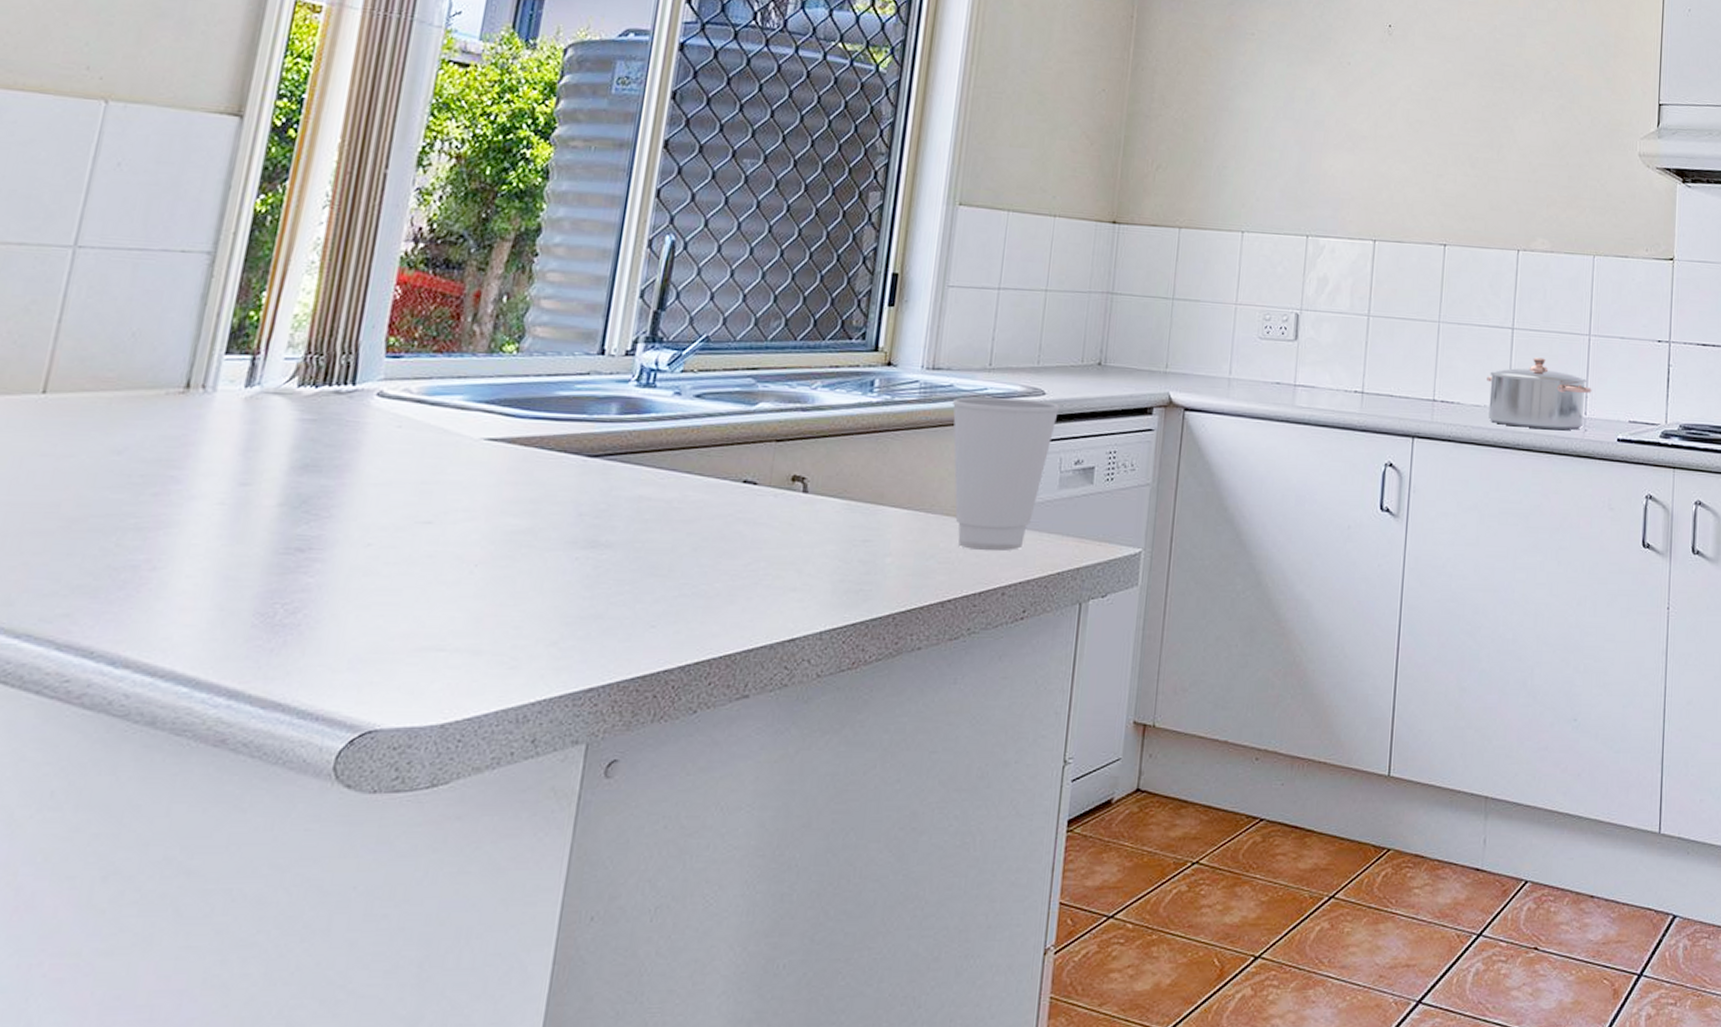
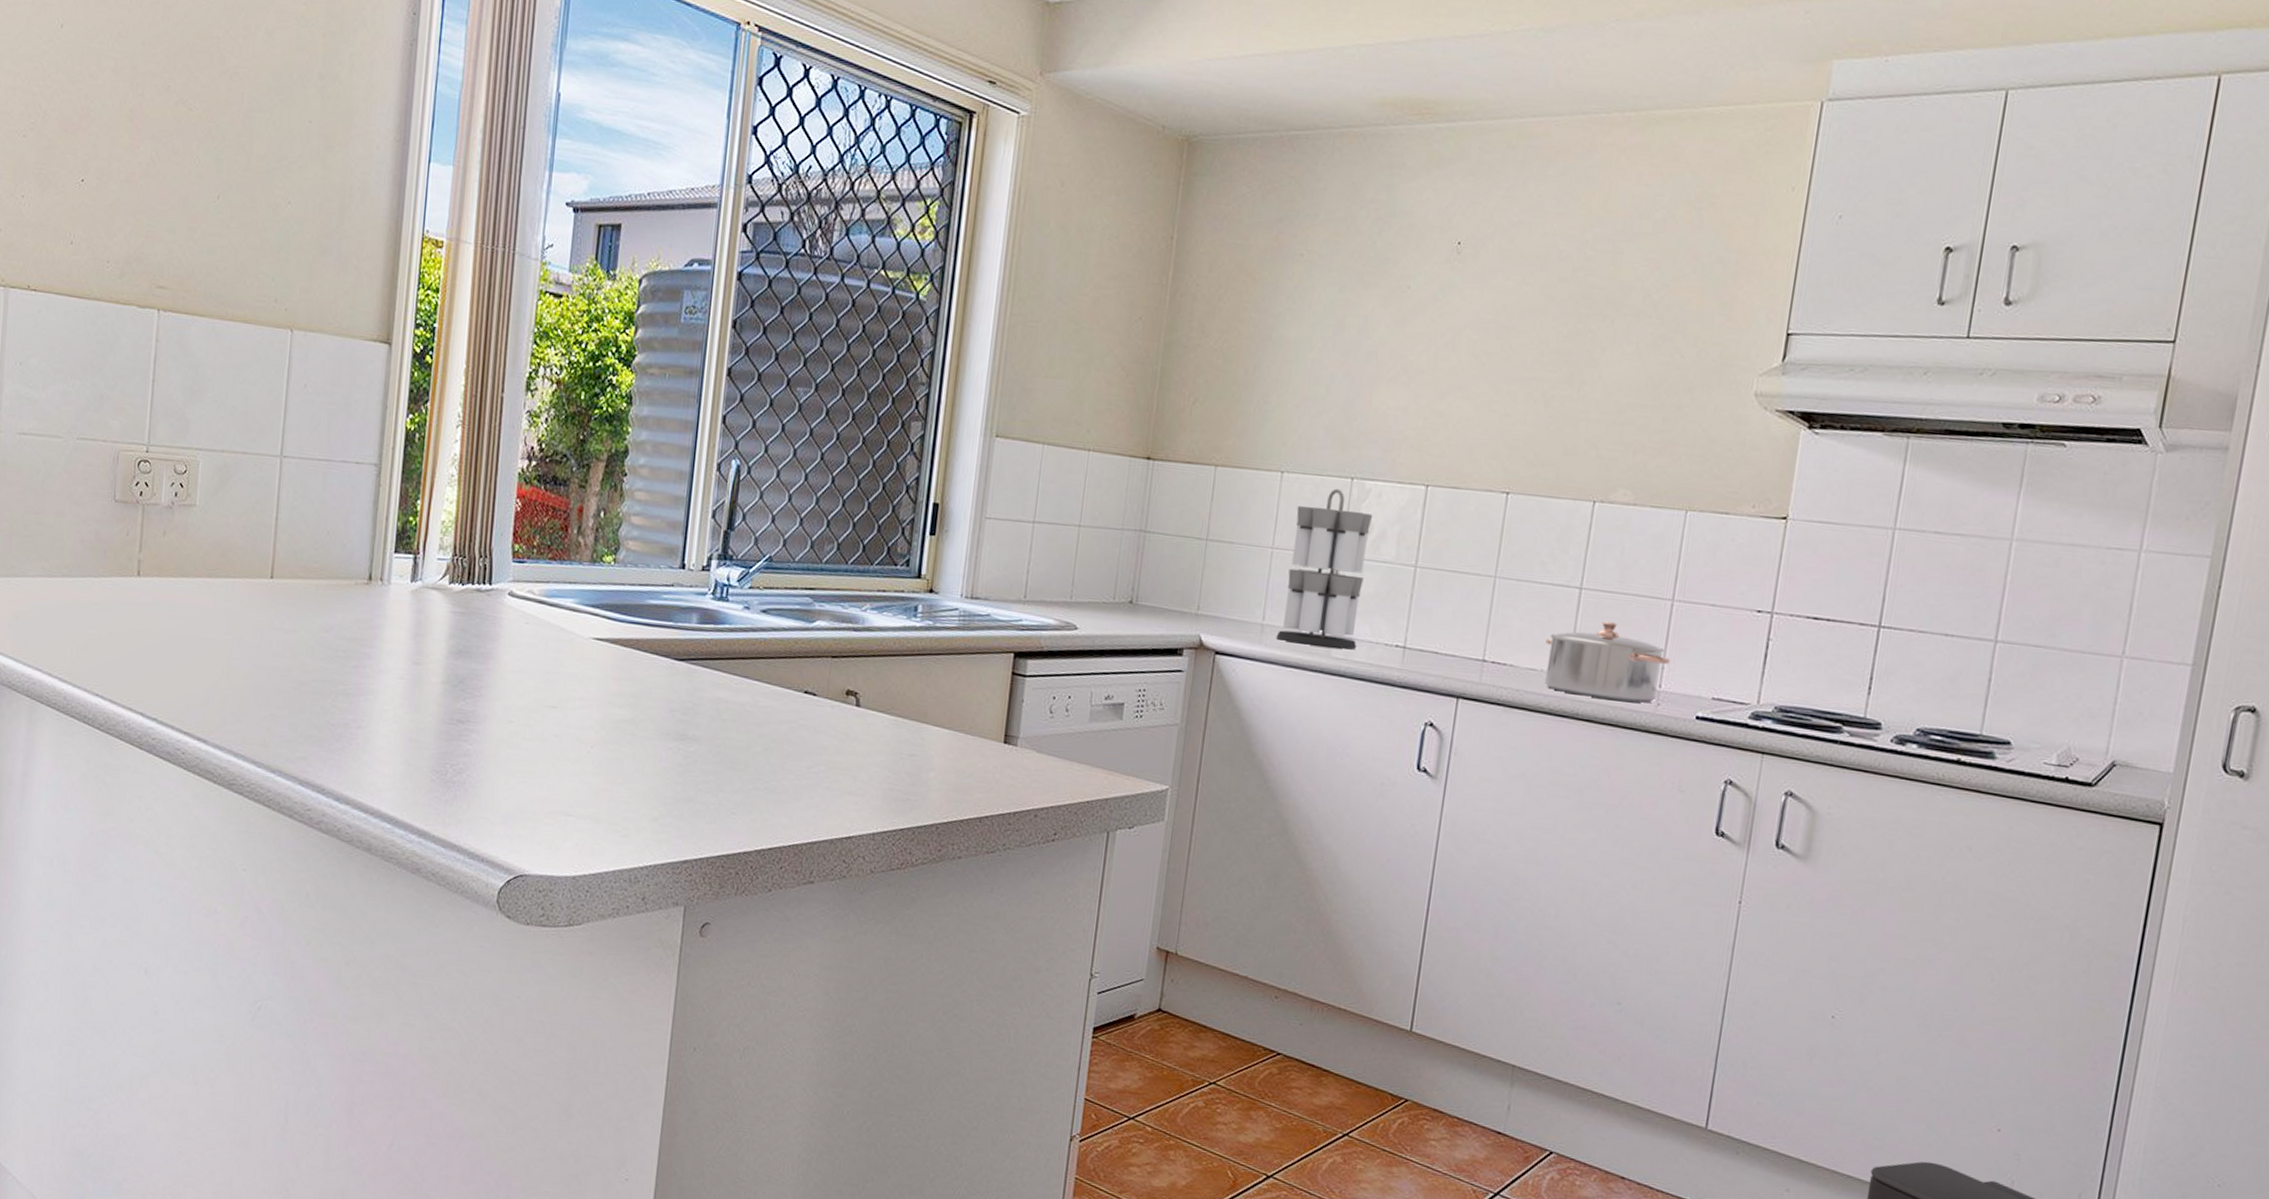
cup: present [953,397,1060,552] -> none [990,627,1092,777]
spice rack: none [1243,245,1328,398] -> present [1276,488,1373,650]

